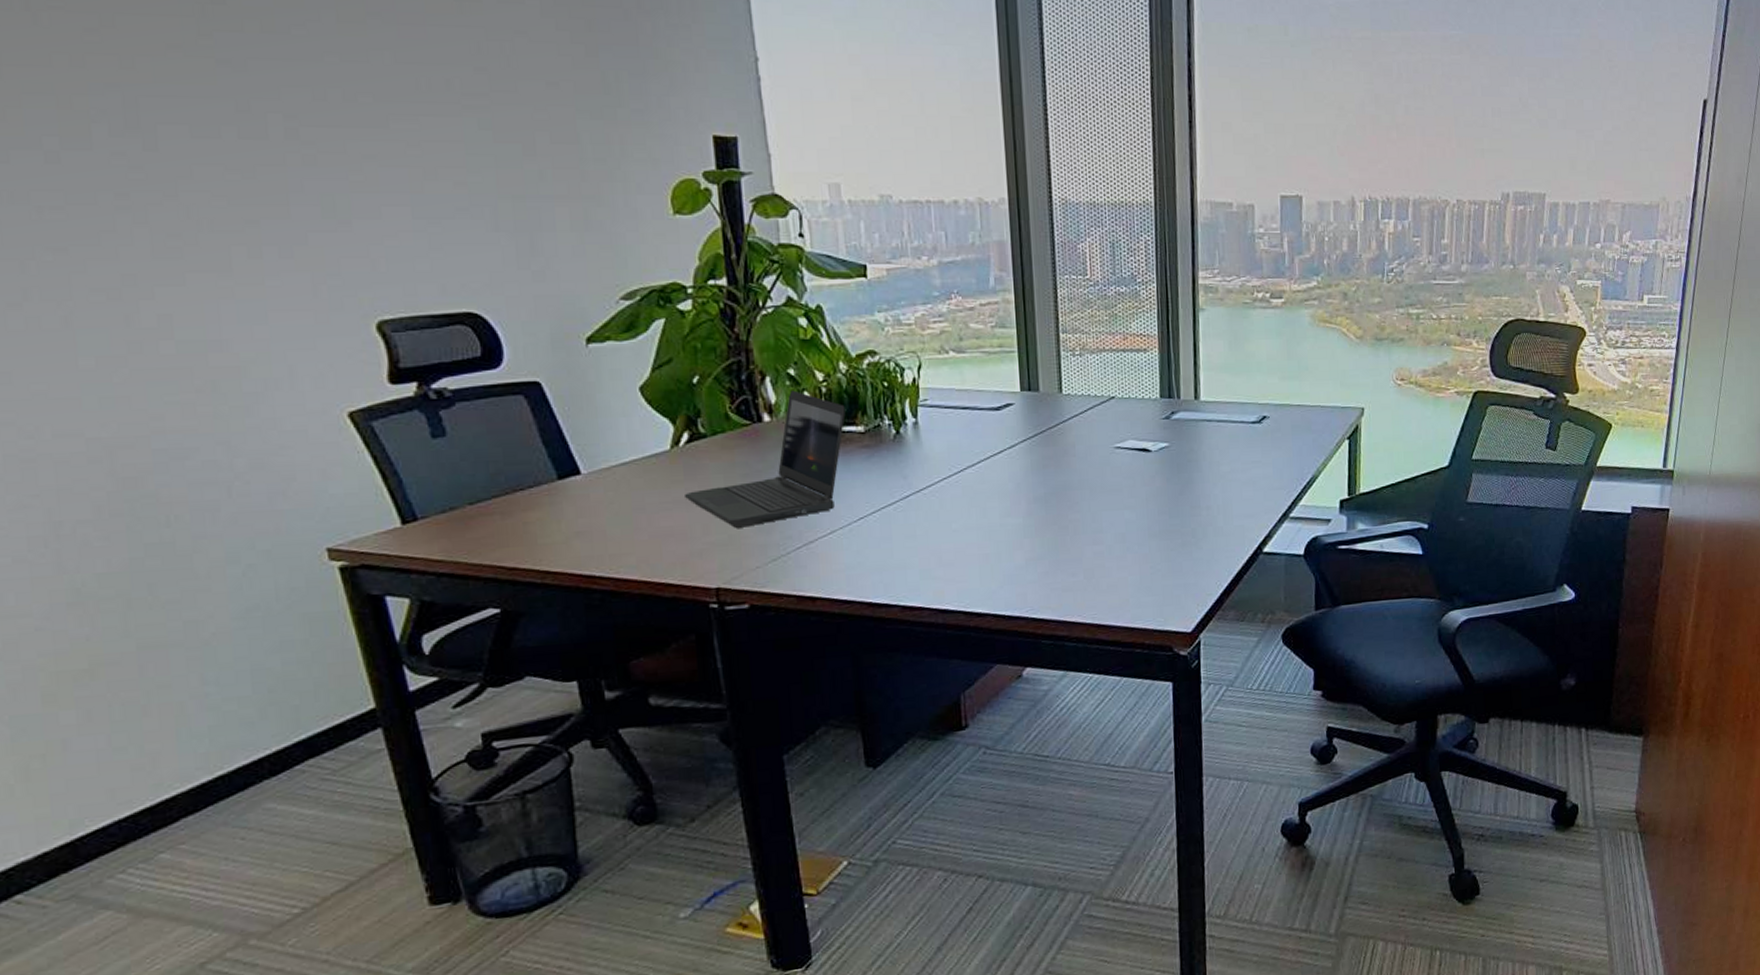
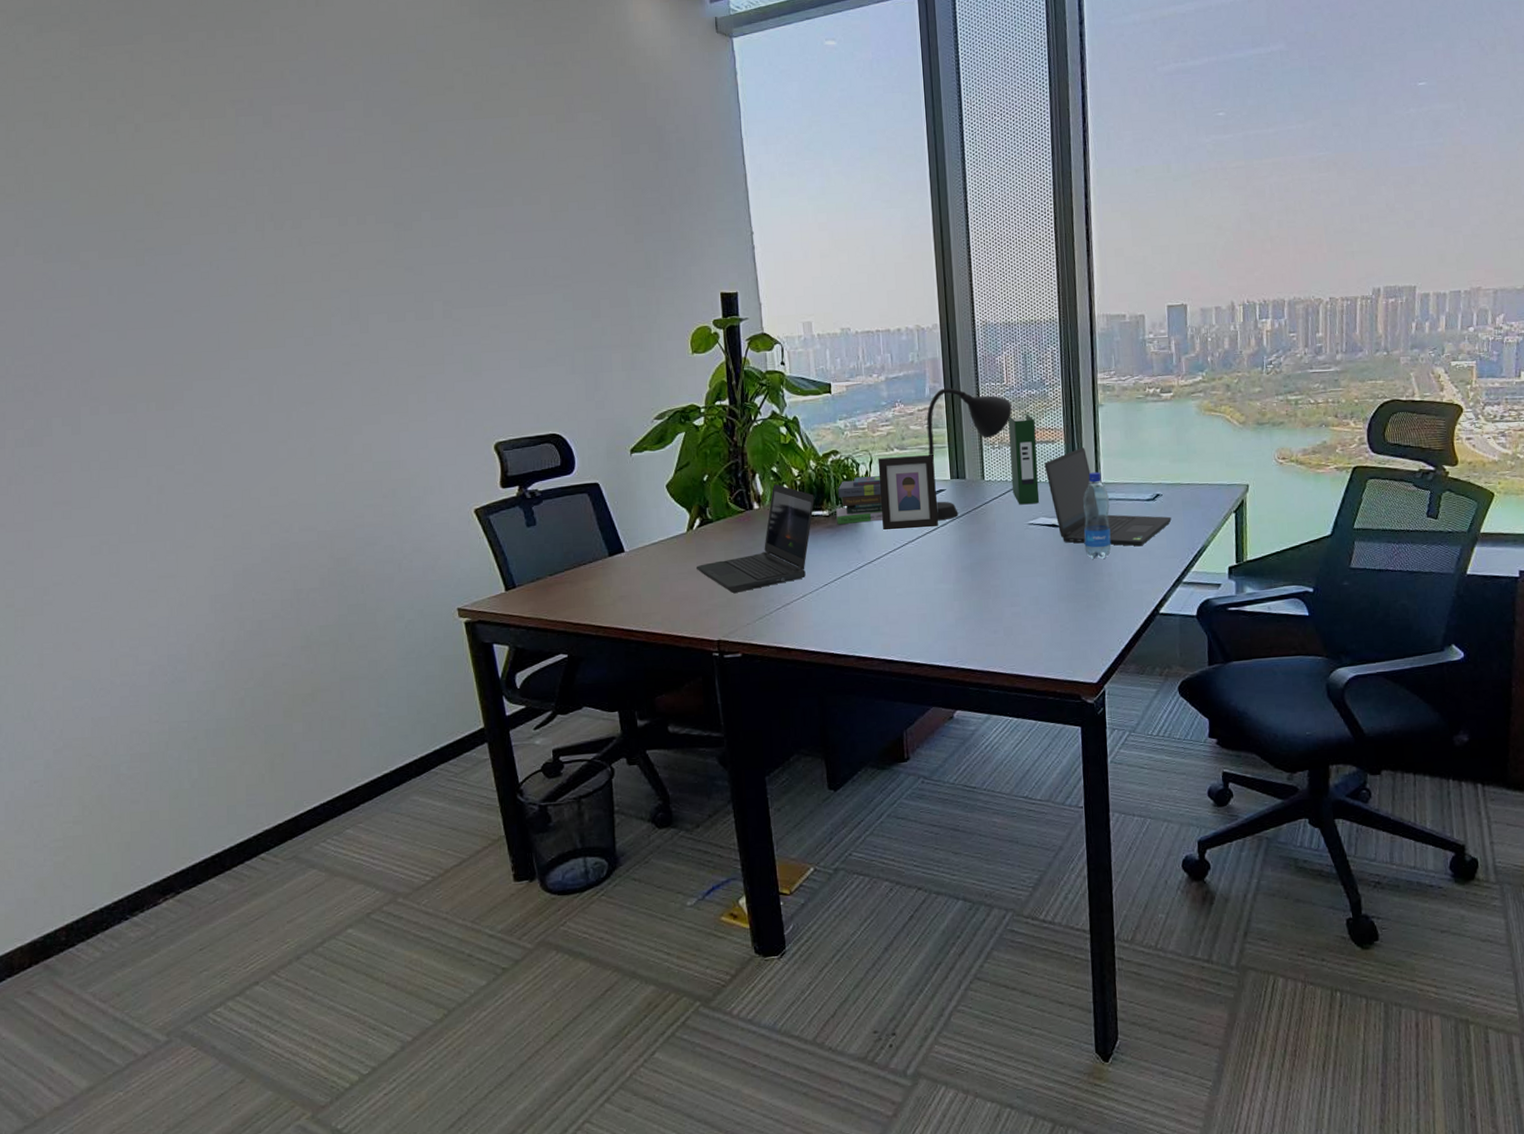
books: none [874,384,936,443] -> present [836,476,884,524]
picture frame: none [928,361,1005,452] -> present [877,455,938,531]
desk lamp: none [990,279,1097,441] -> present [926,388,1012,520]
binder: none [1092,315,1128,425] -> present [1008,414,1040,505]
laptop: none [1134,358,1279,476] -> present [1044,447,1172,547]
bottle: none [1178,388,1211,490] -> present [1082,472,1112,559]

